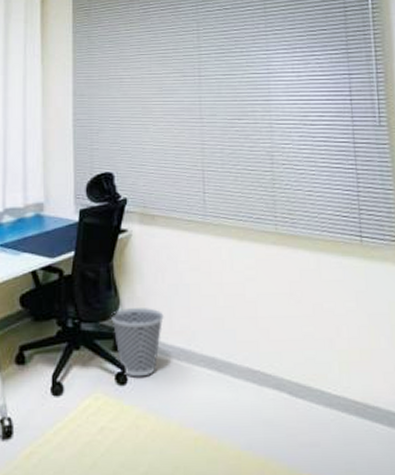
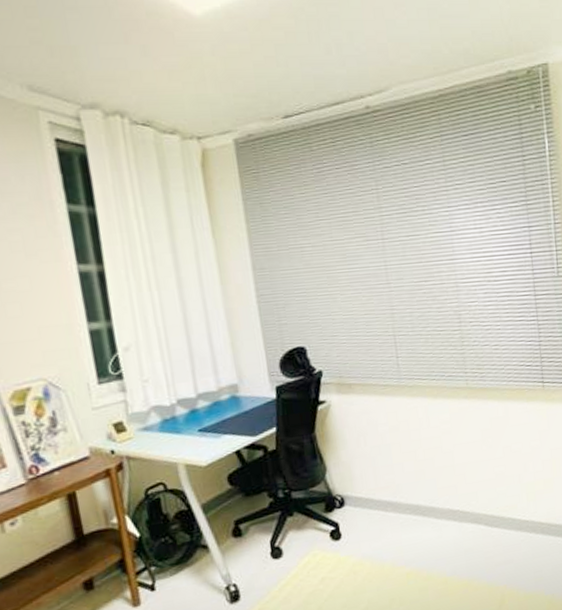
wastebasket: present [111,308,164,377] -> none [320,470,370,532]

